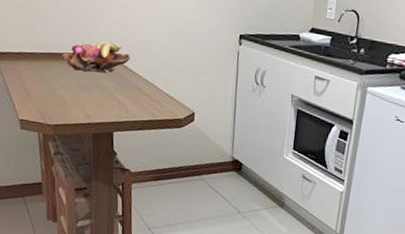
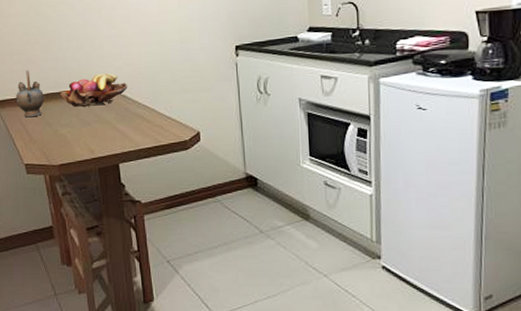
teapot: none [16,25,45,74] -> present [16,69,44,118]

